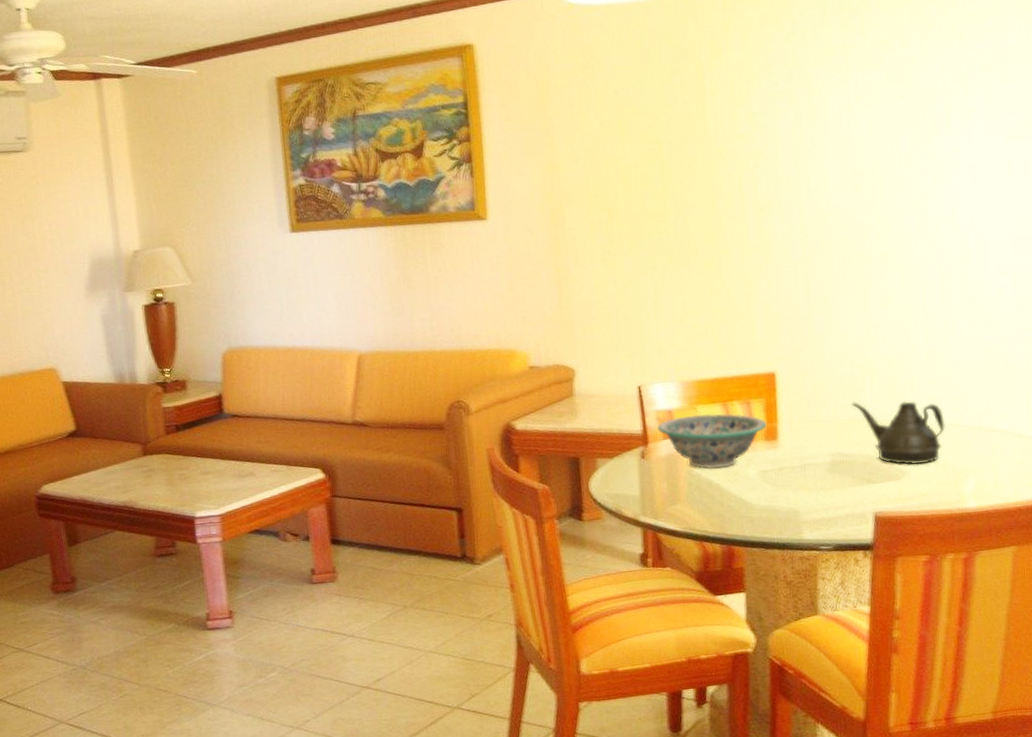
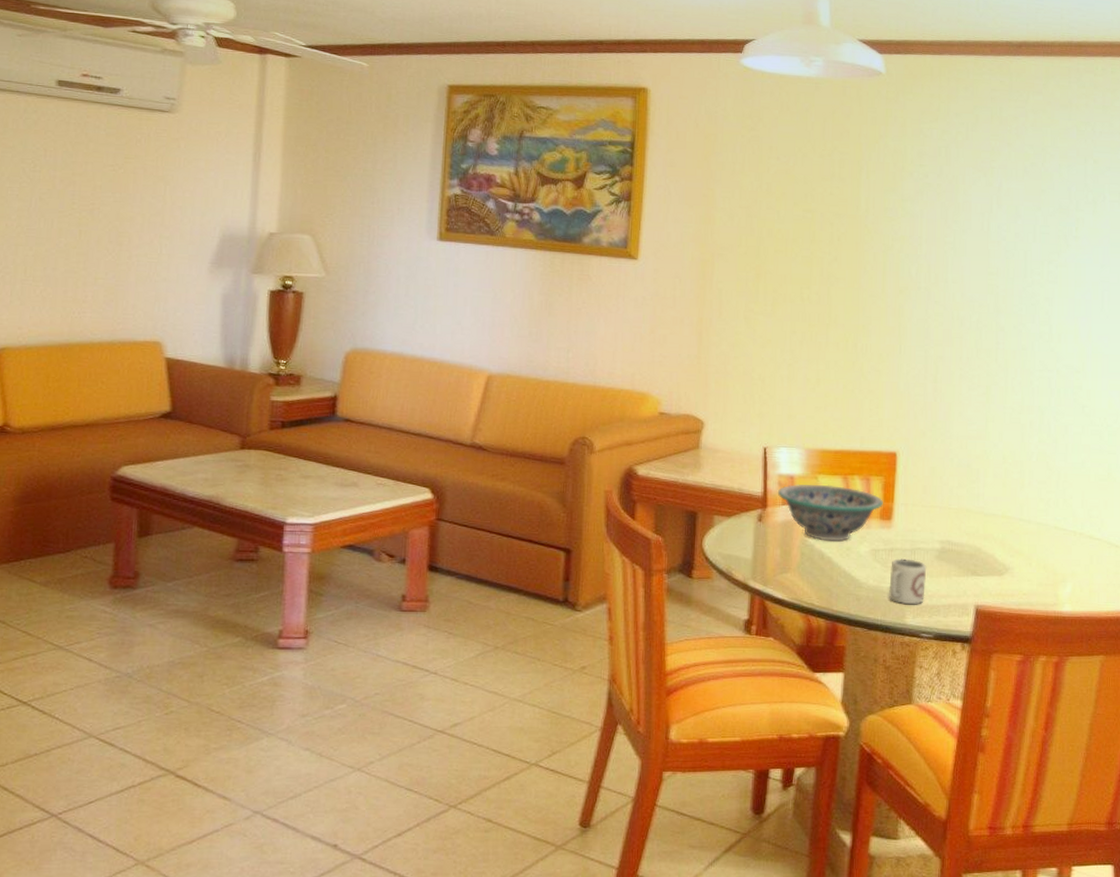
cup: none [781,475,821,520] -> present [888,557,927,605]
teapot: present [851,401,945,465] -> none [964,492,1049,563]

